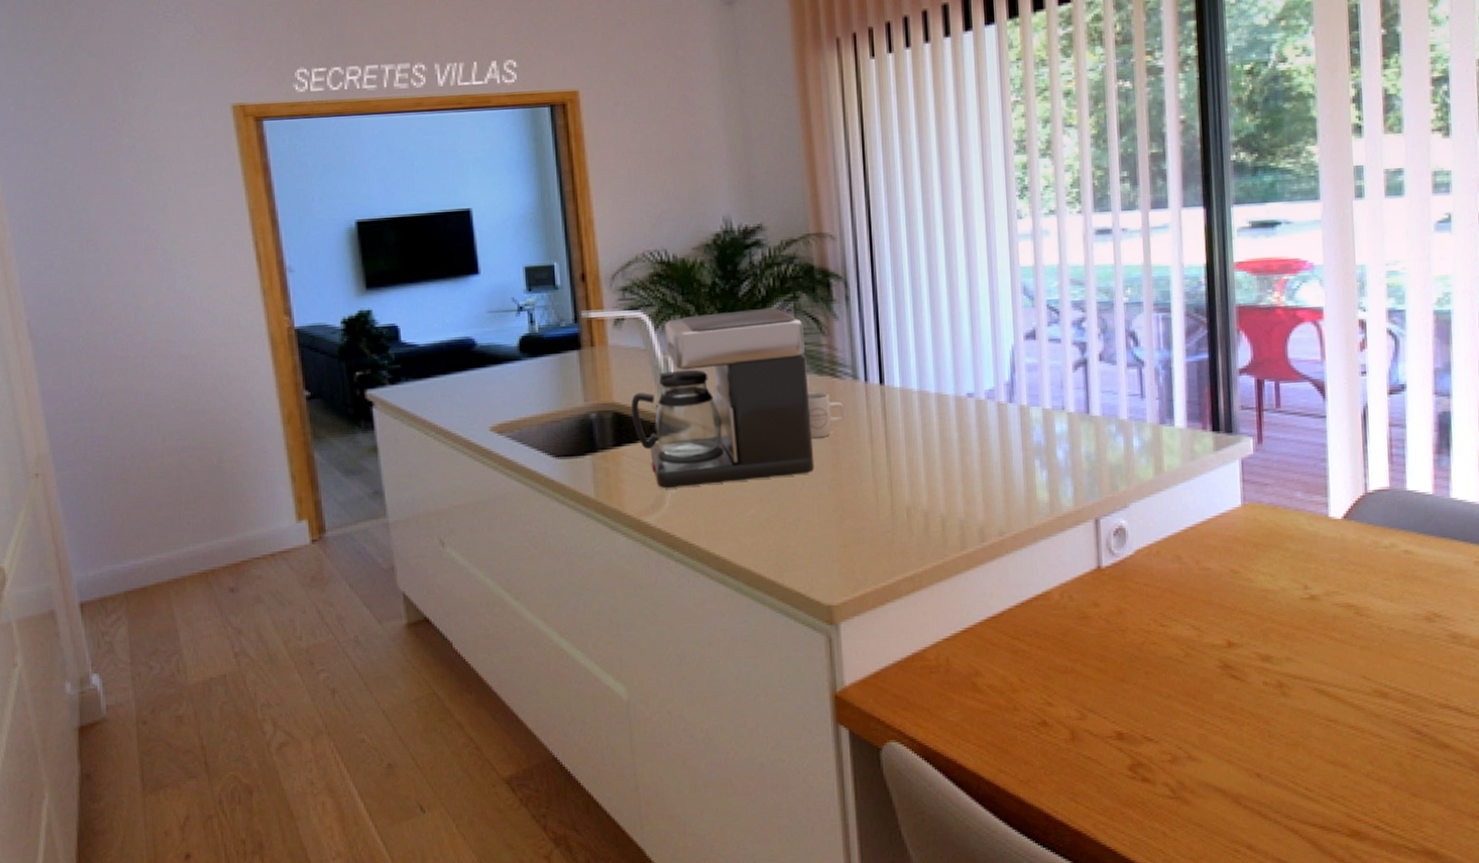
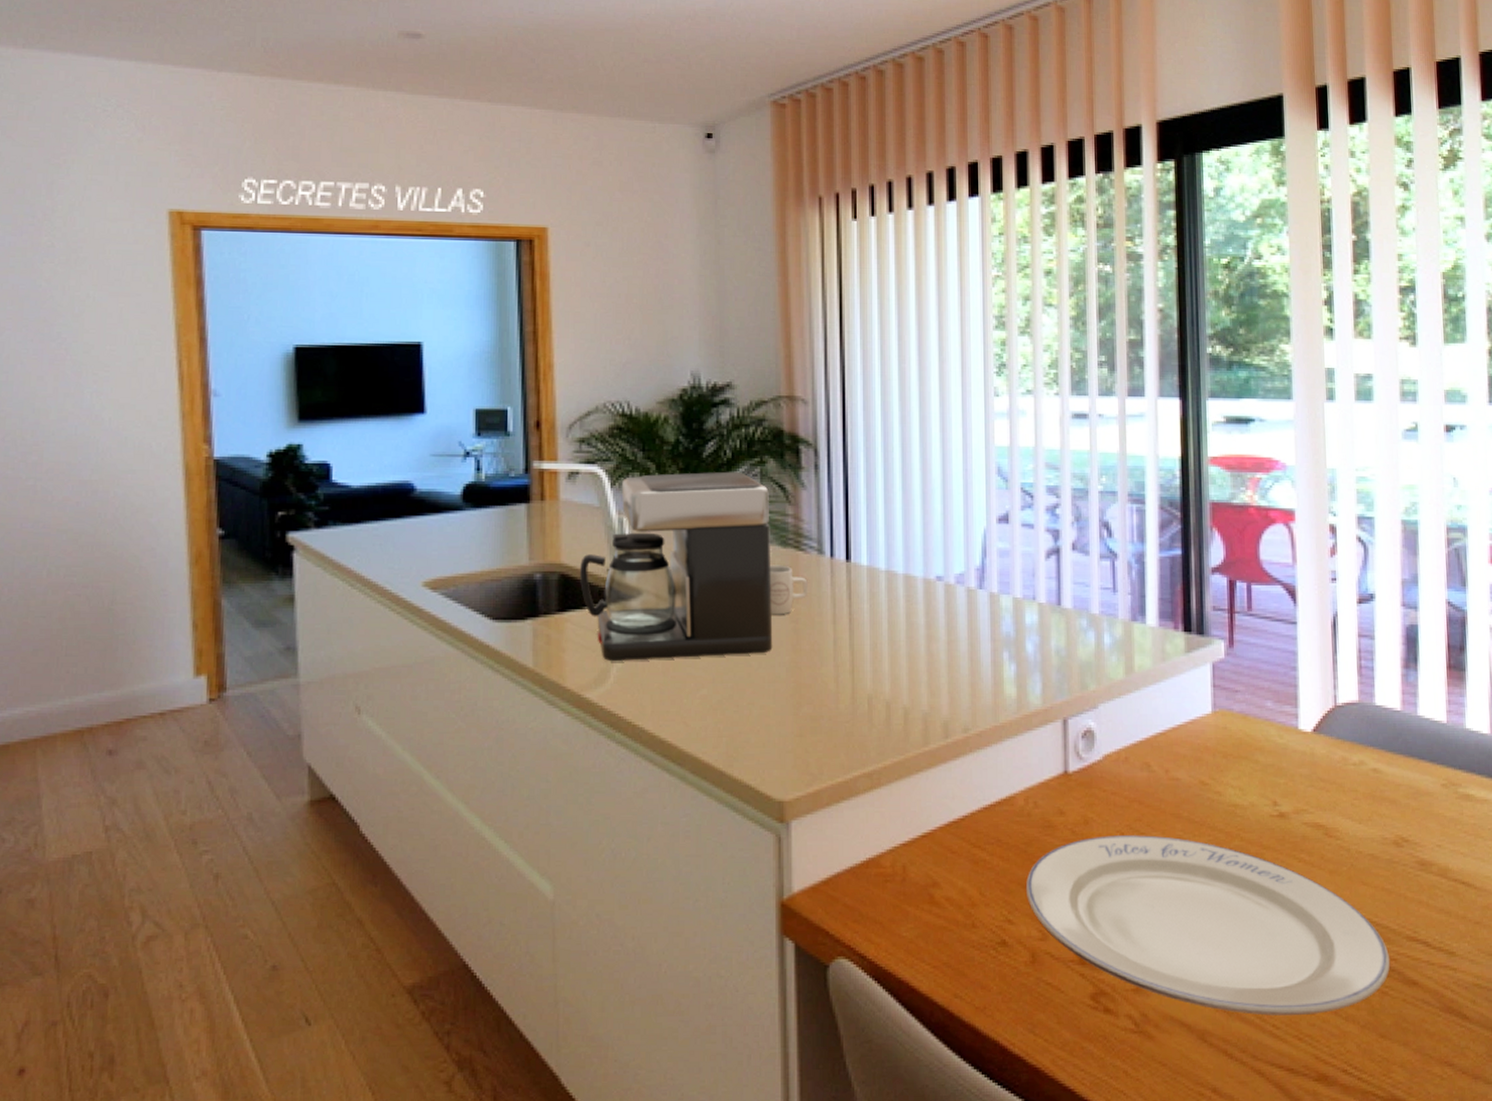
plate: none [1063,621,1423,780] -> present [1025,835,1391,1016]

